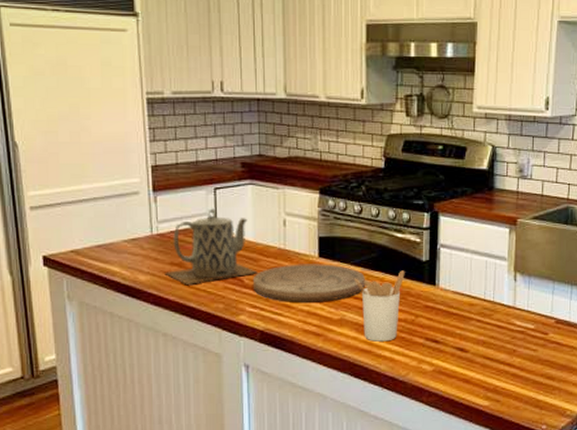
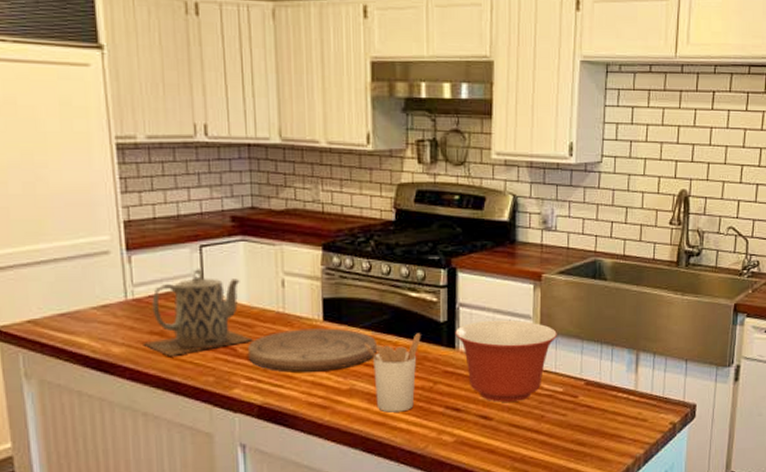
mixing bowl: none [436,260,530,336] -> present [455,319,557,402]

